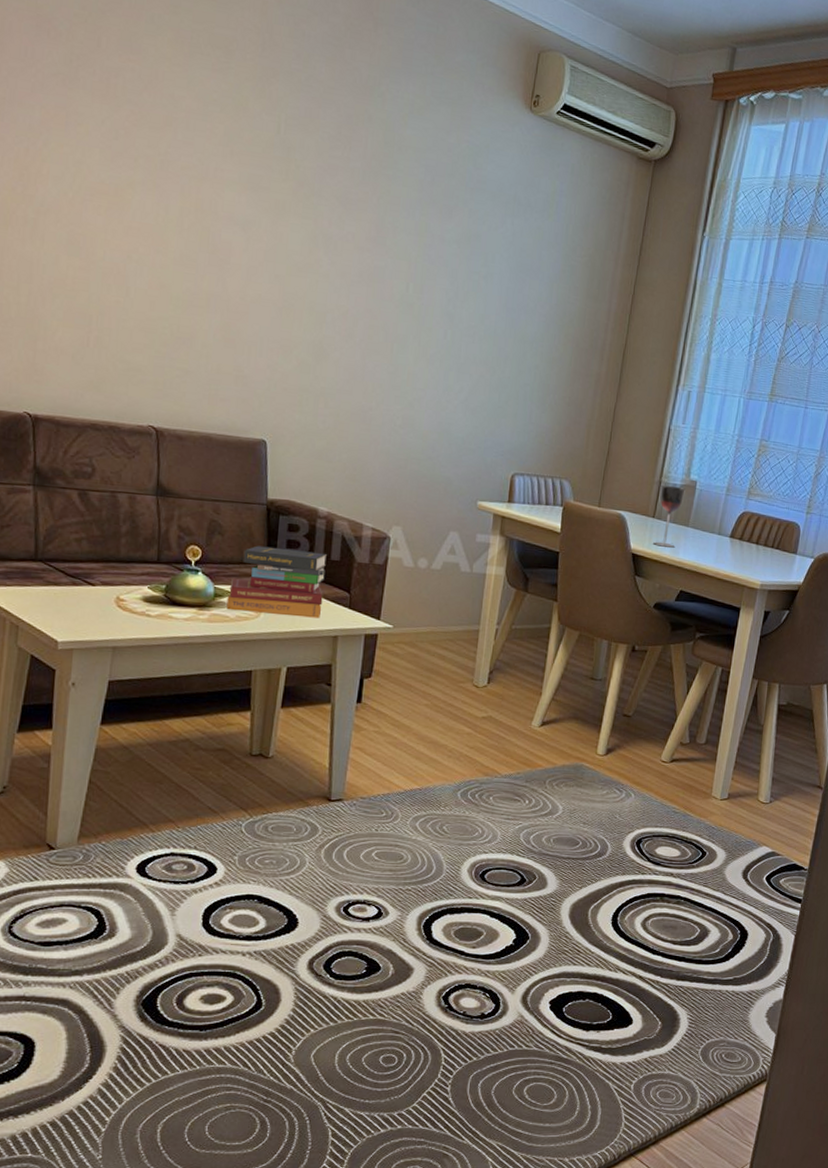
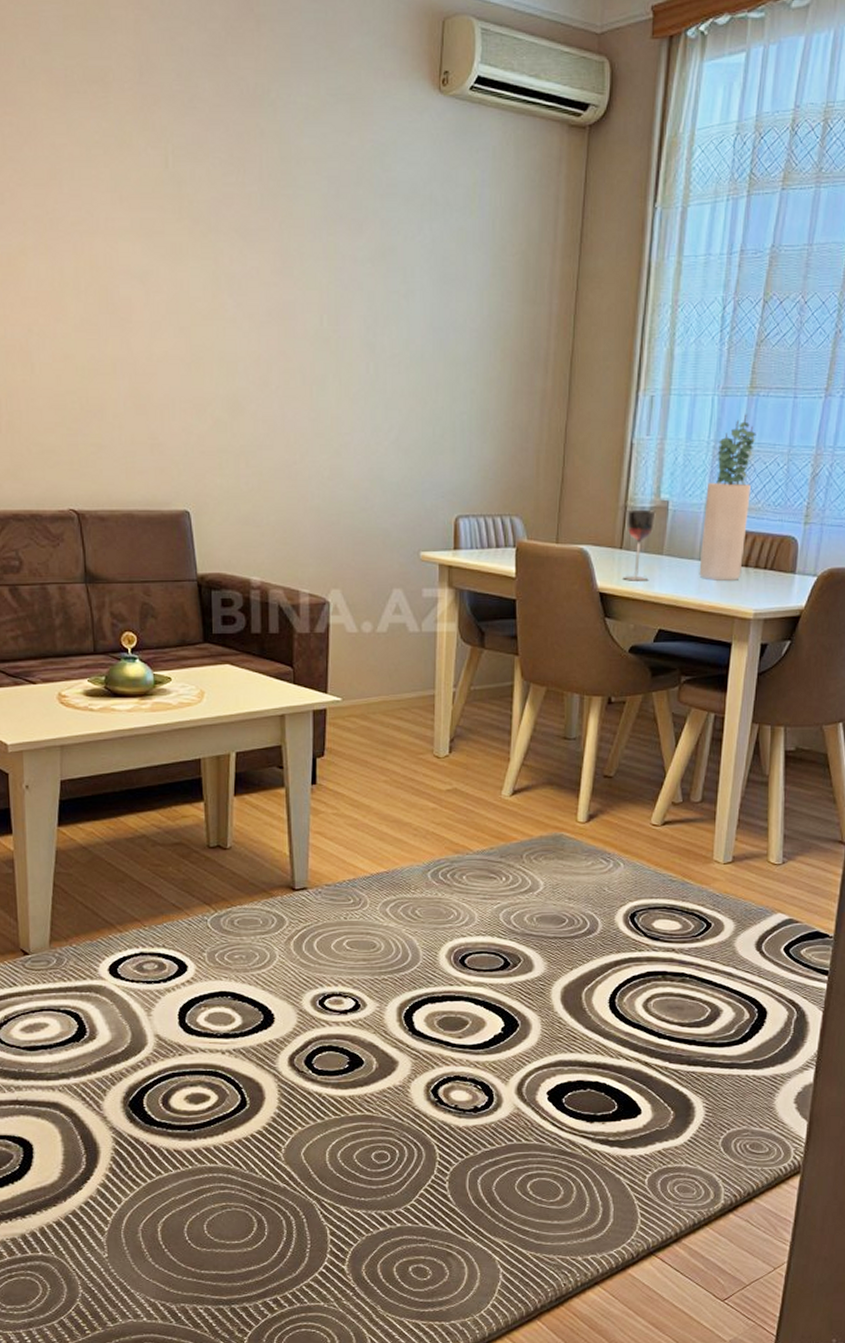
books: present [226,545,327,618] -> none [168,625,265,698]
vase: none [717,416,773,555] -> present [699,414,756,581]

